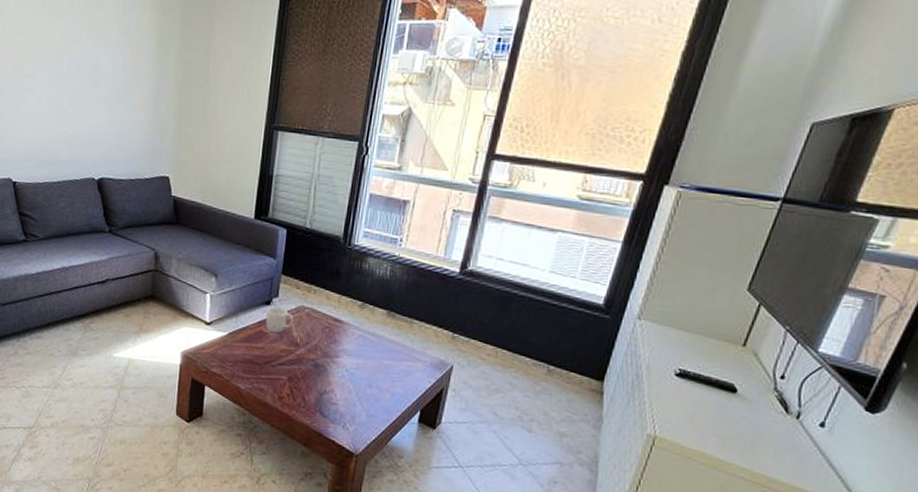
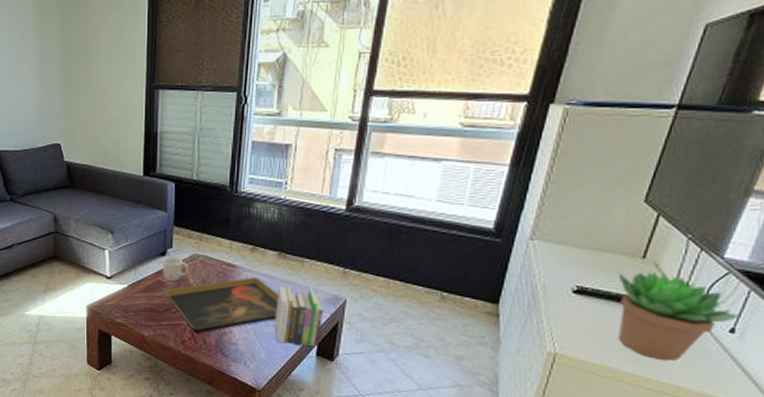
decorative tray: none [266,334,385,390] -> present [165,277,279,333]
books: none [377,346,430,413] -> present [274,285,324,347]
succulent plant: none [716,358,829,451] -> present [618,272,739,361]

